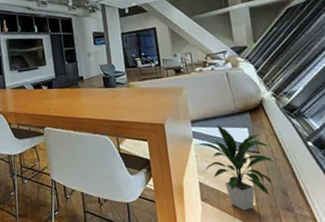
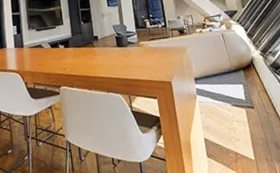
indoor plant: present [196,124,275,211] -> none [200,81,267,165]

